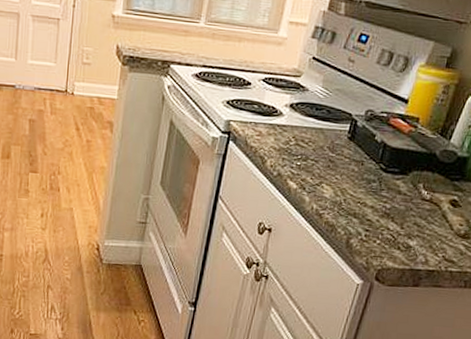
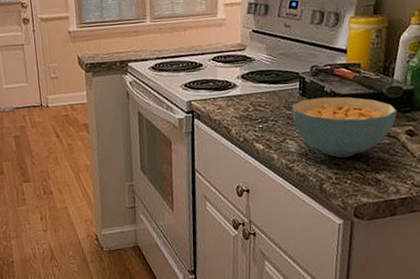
cereal bowl: none [335,144,446,216] -> present [292,96,397,158]

